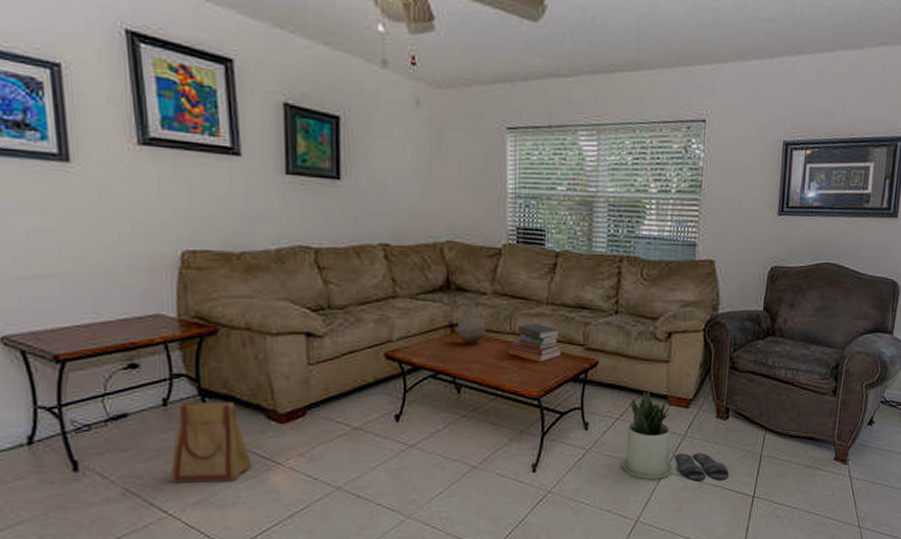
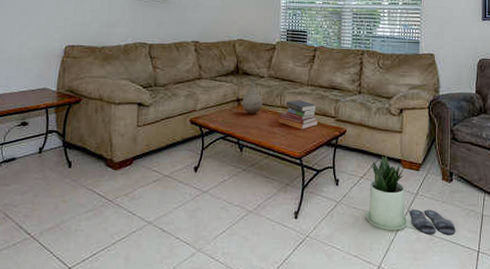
shopping bag: present [169,402,252,483] -> none [35,151,92,213]

